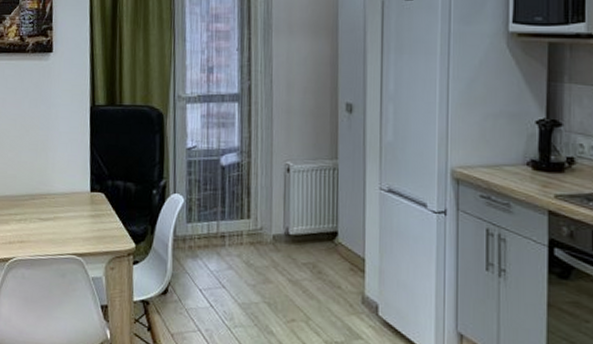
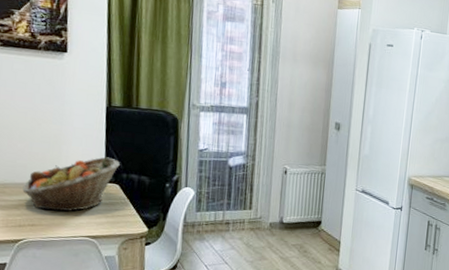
fruit basket: none [12,162,106,226] -> present [22,157,121,212]

